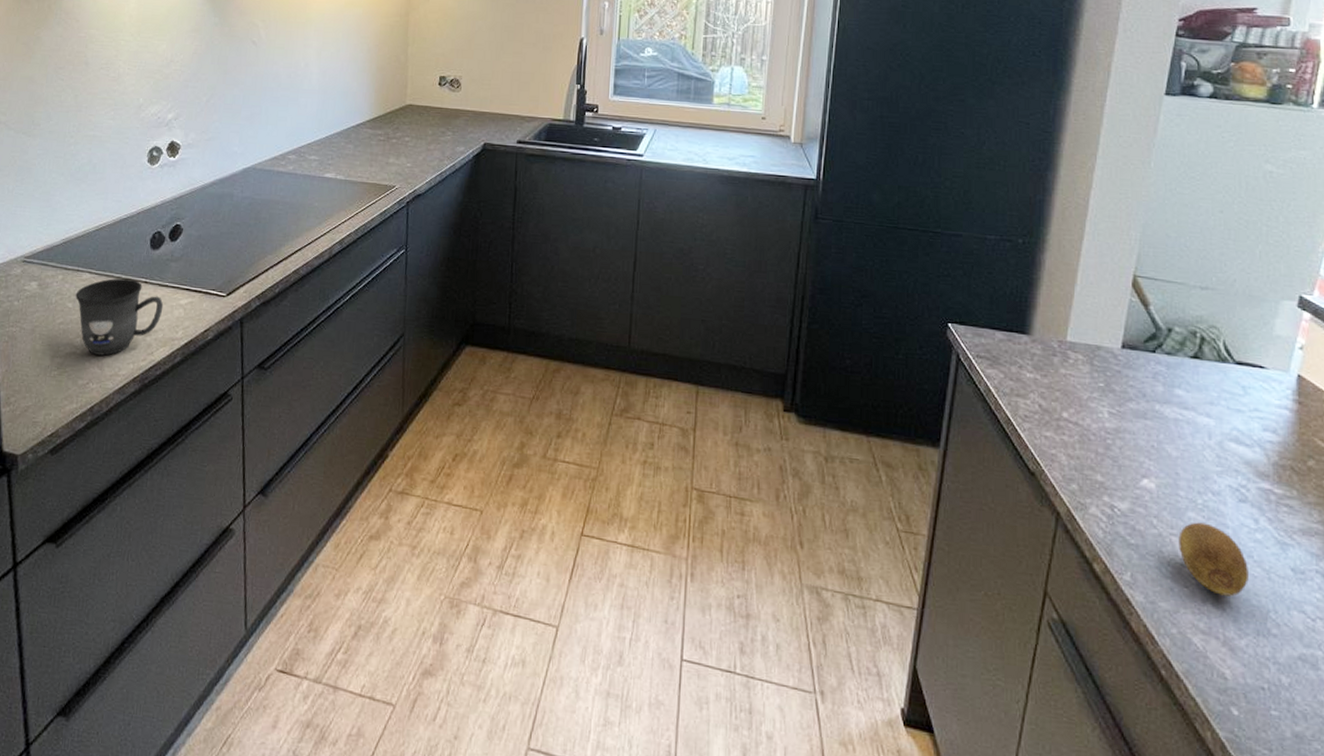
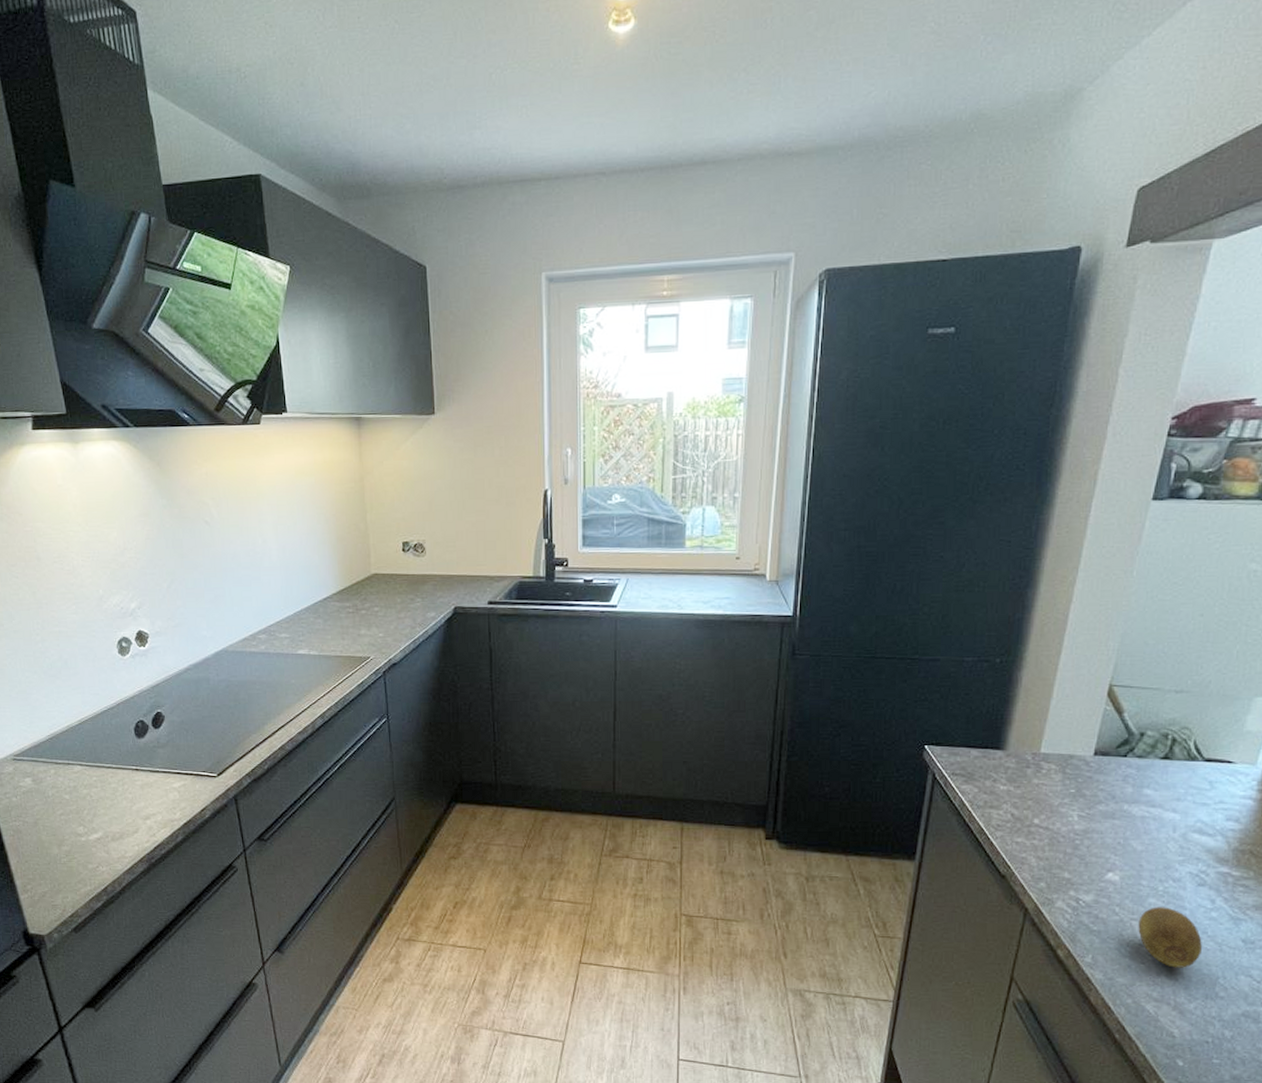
mug: present [75,278,164,356] -> none [70,768,158,841]

